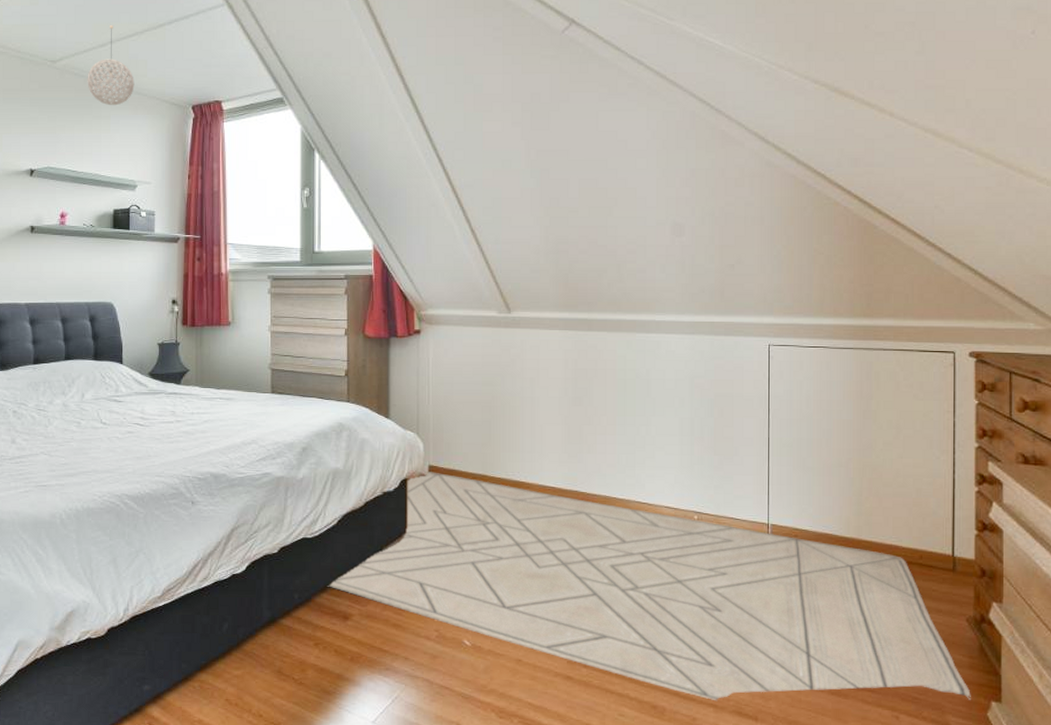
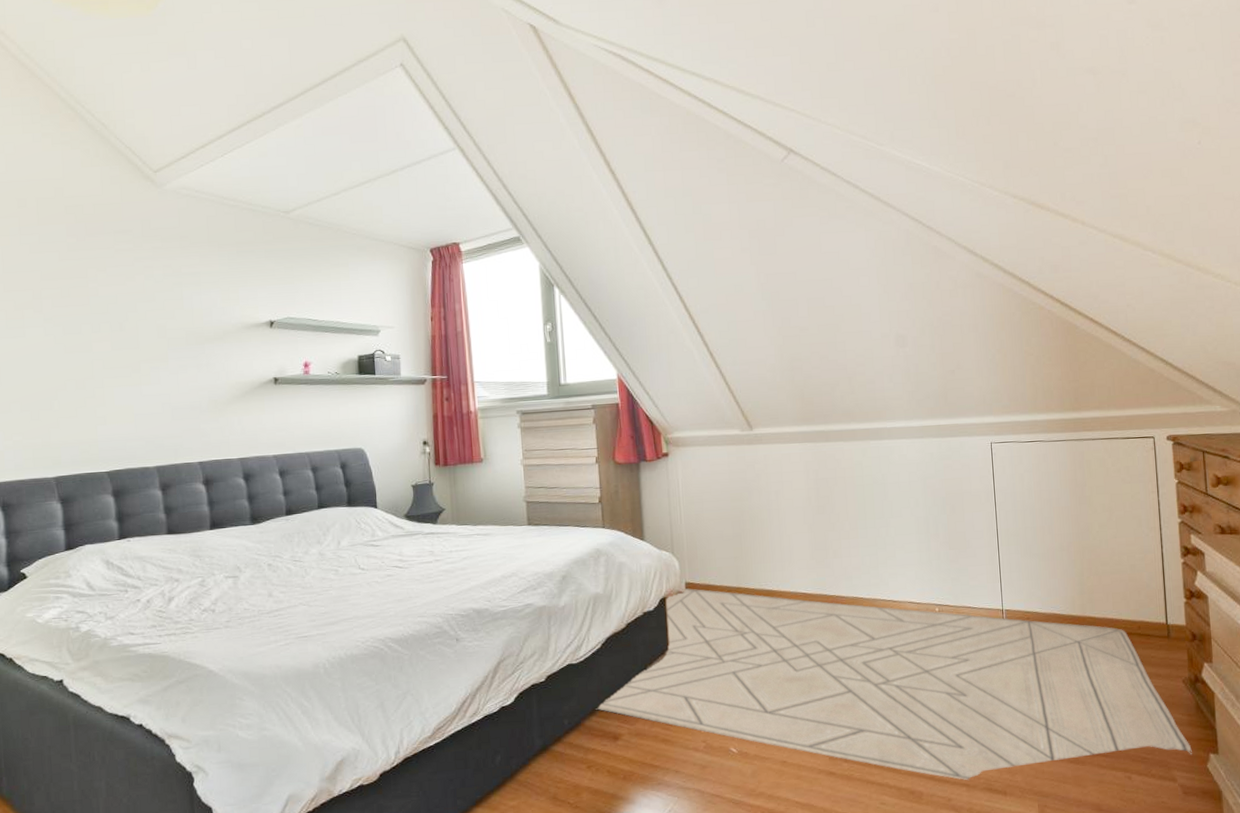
pendant light: present [87,25,135,106] -> none [322,173,371,253]

